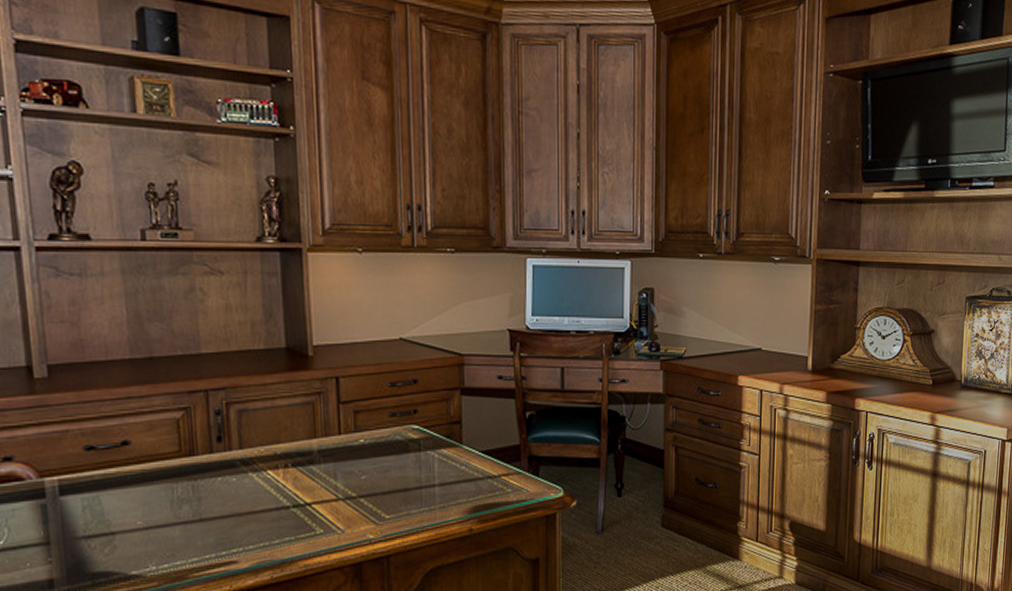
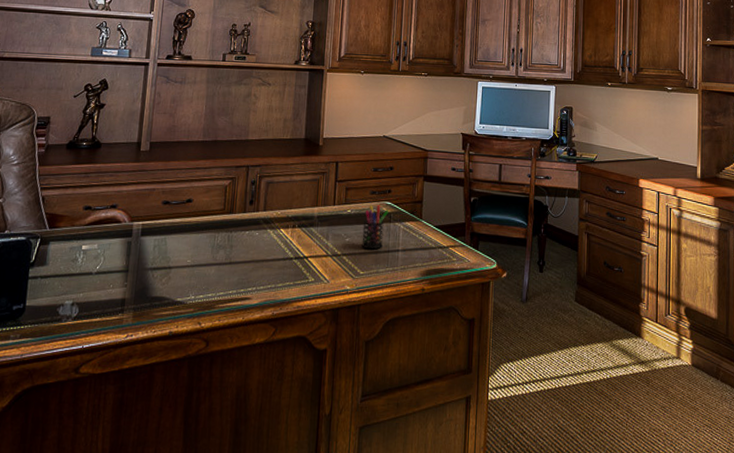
pen holder: none [383,430,417,487] -> present [361,205,389,250]

